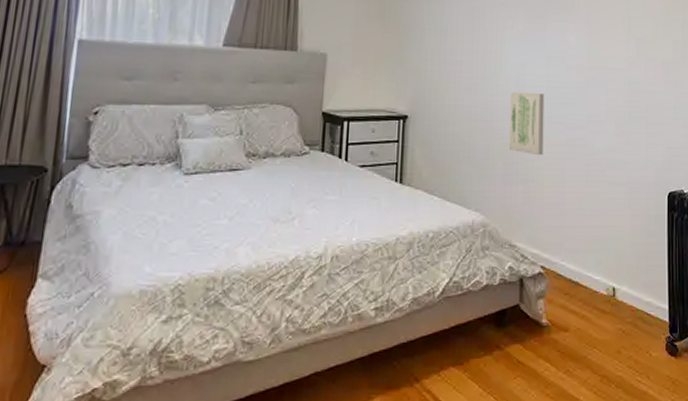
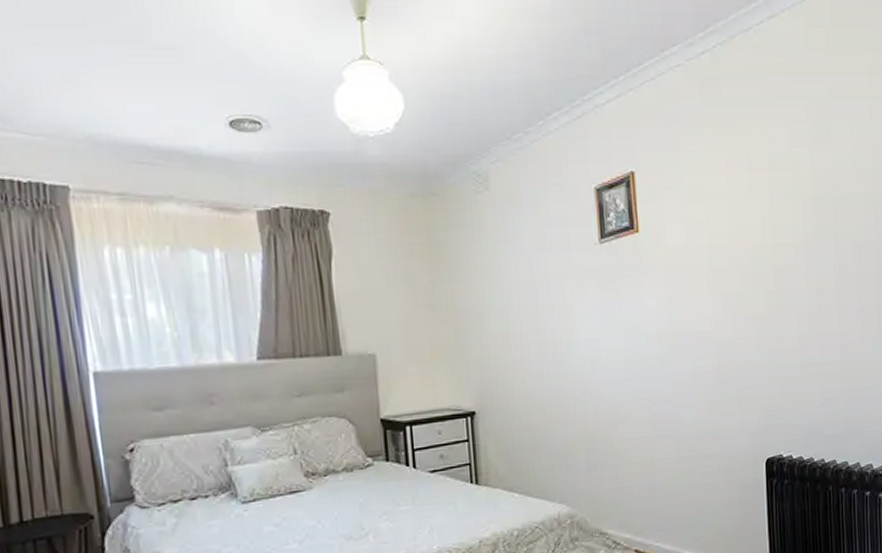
wall art: present [509,91,544,156] -> none [586,369,628,438]

